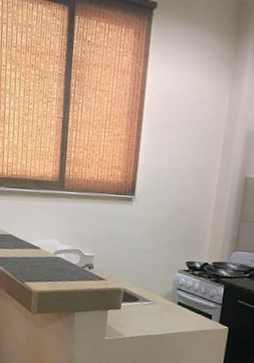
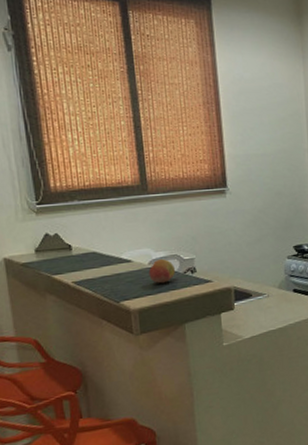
fruit: none [52,251,75,273] -> present [148,258,175,284]

